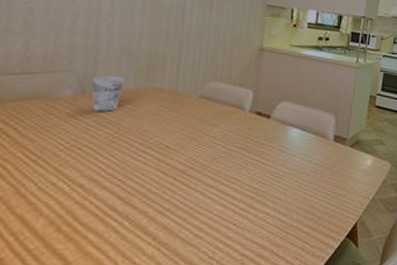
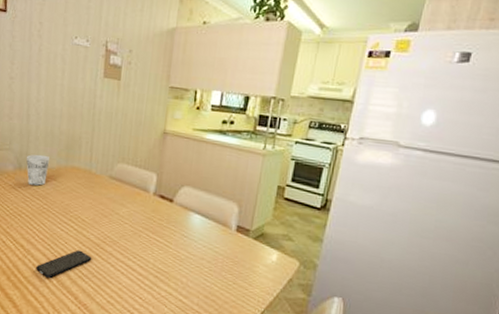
smartphone: none [100,181,177,221] -> present [36,249,92,279]

